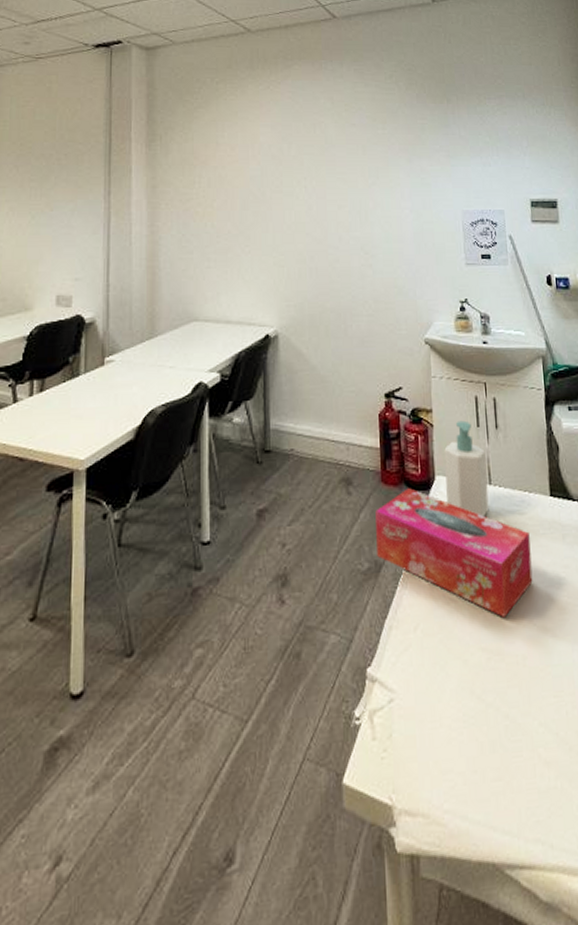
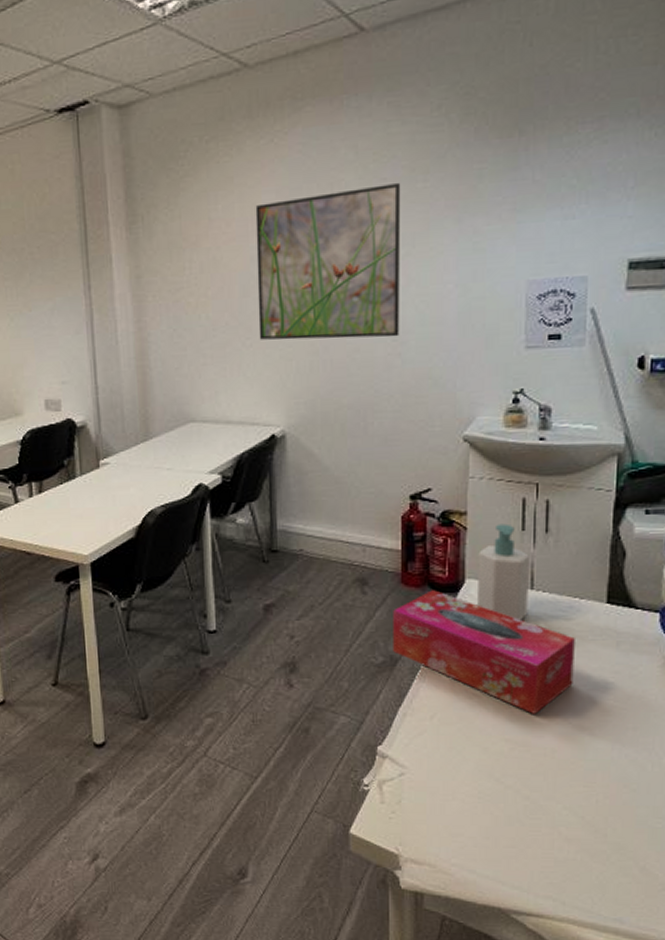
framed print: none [255,128,370,251] -> present [255,182,401,340]

